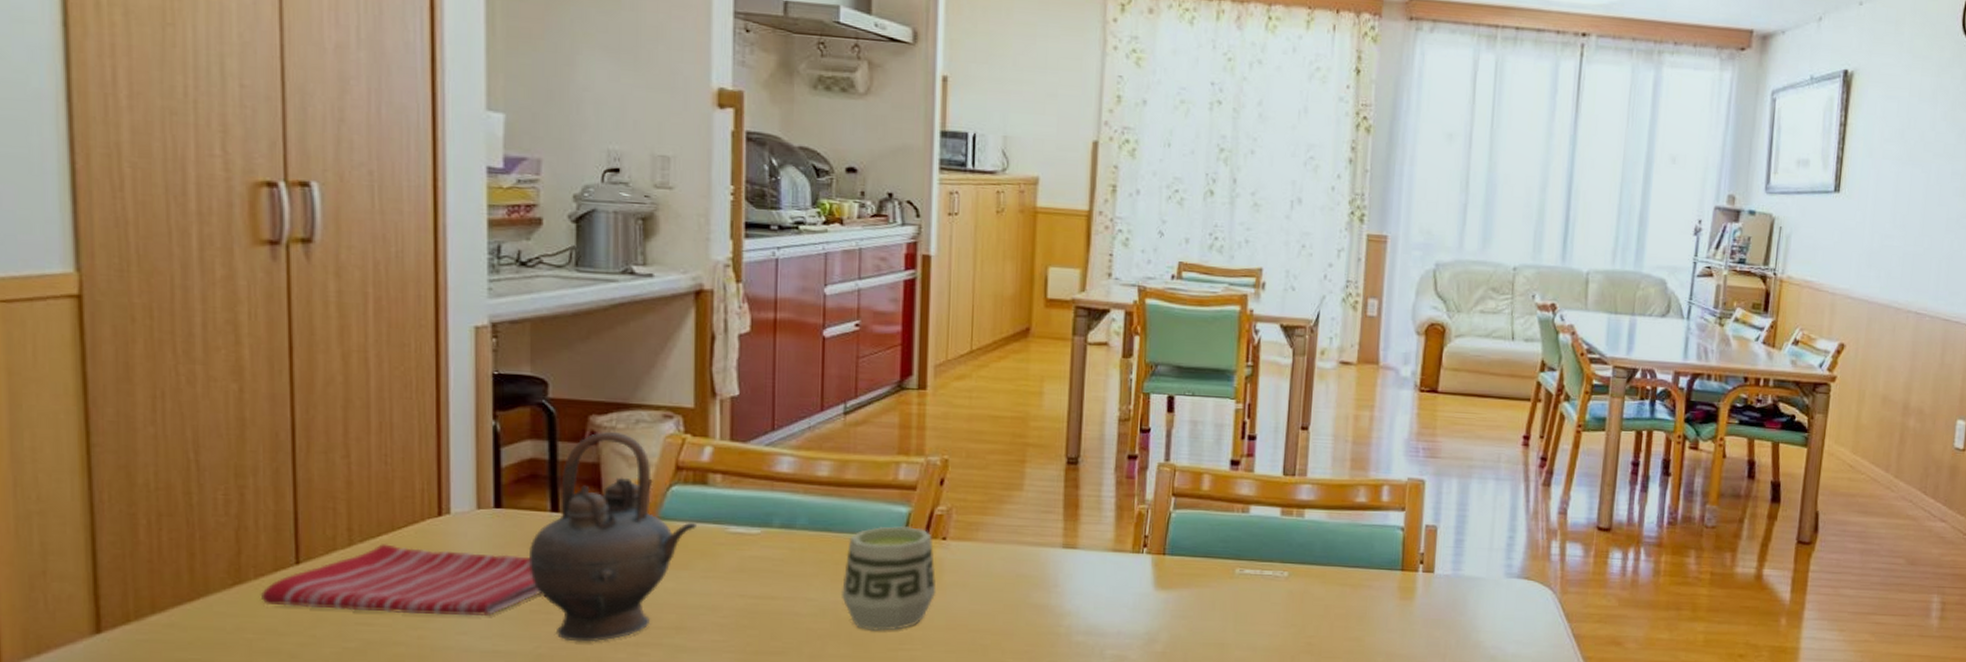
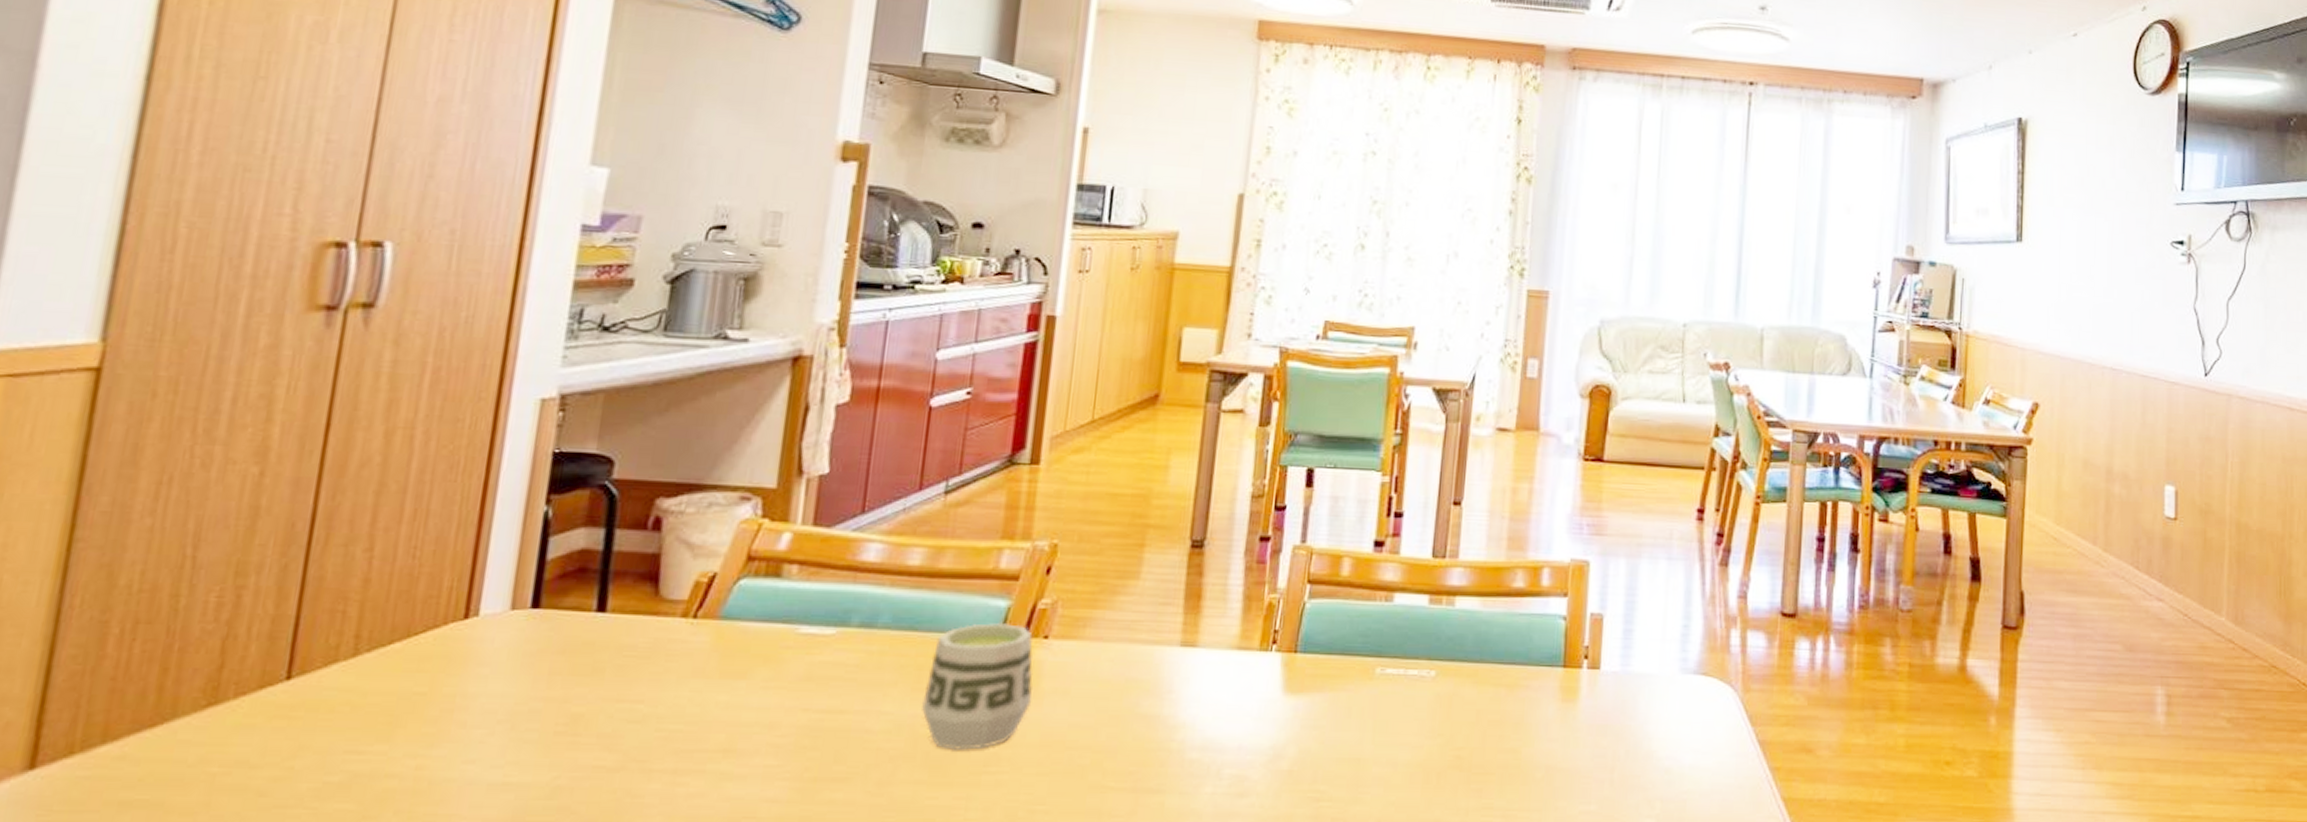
dish towel: present [260,544,540,616] -> none [235,653,570,740]
teapot: present [528,431,698,642] -> none [561,516,764,770]

